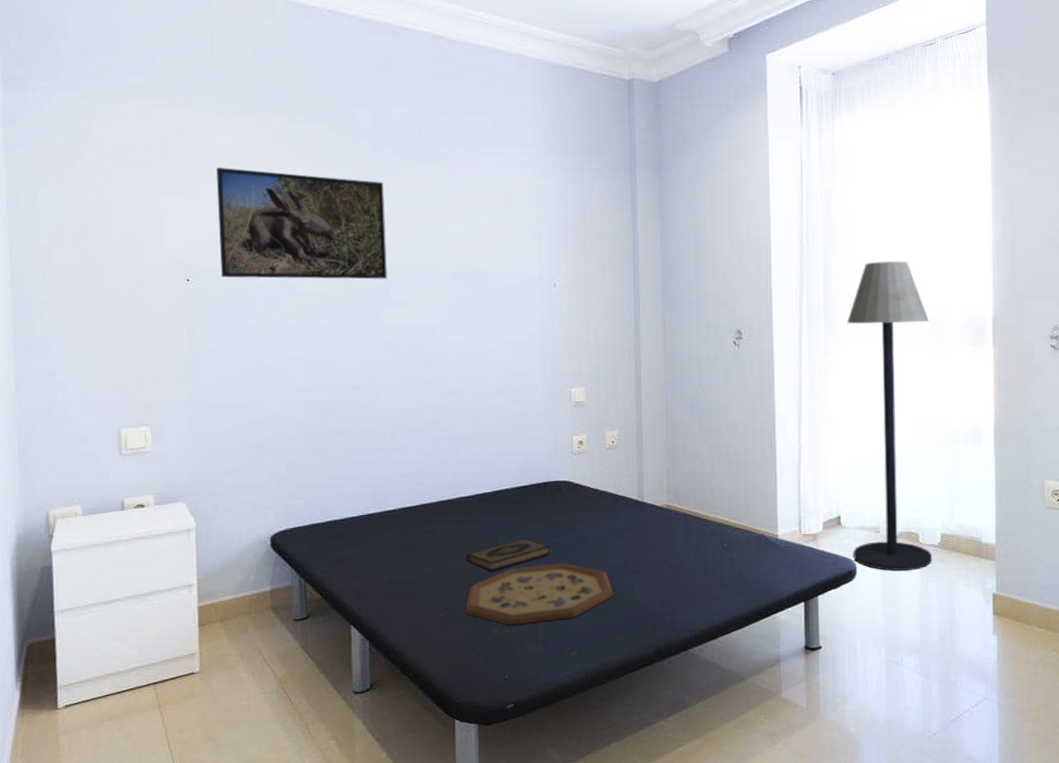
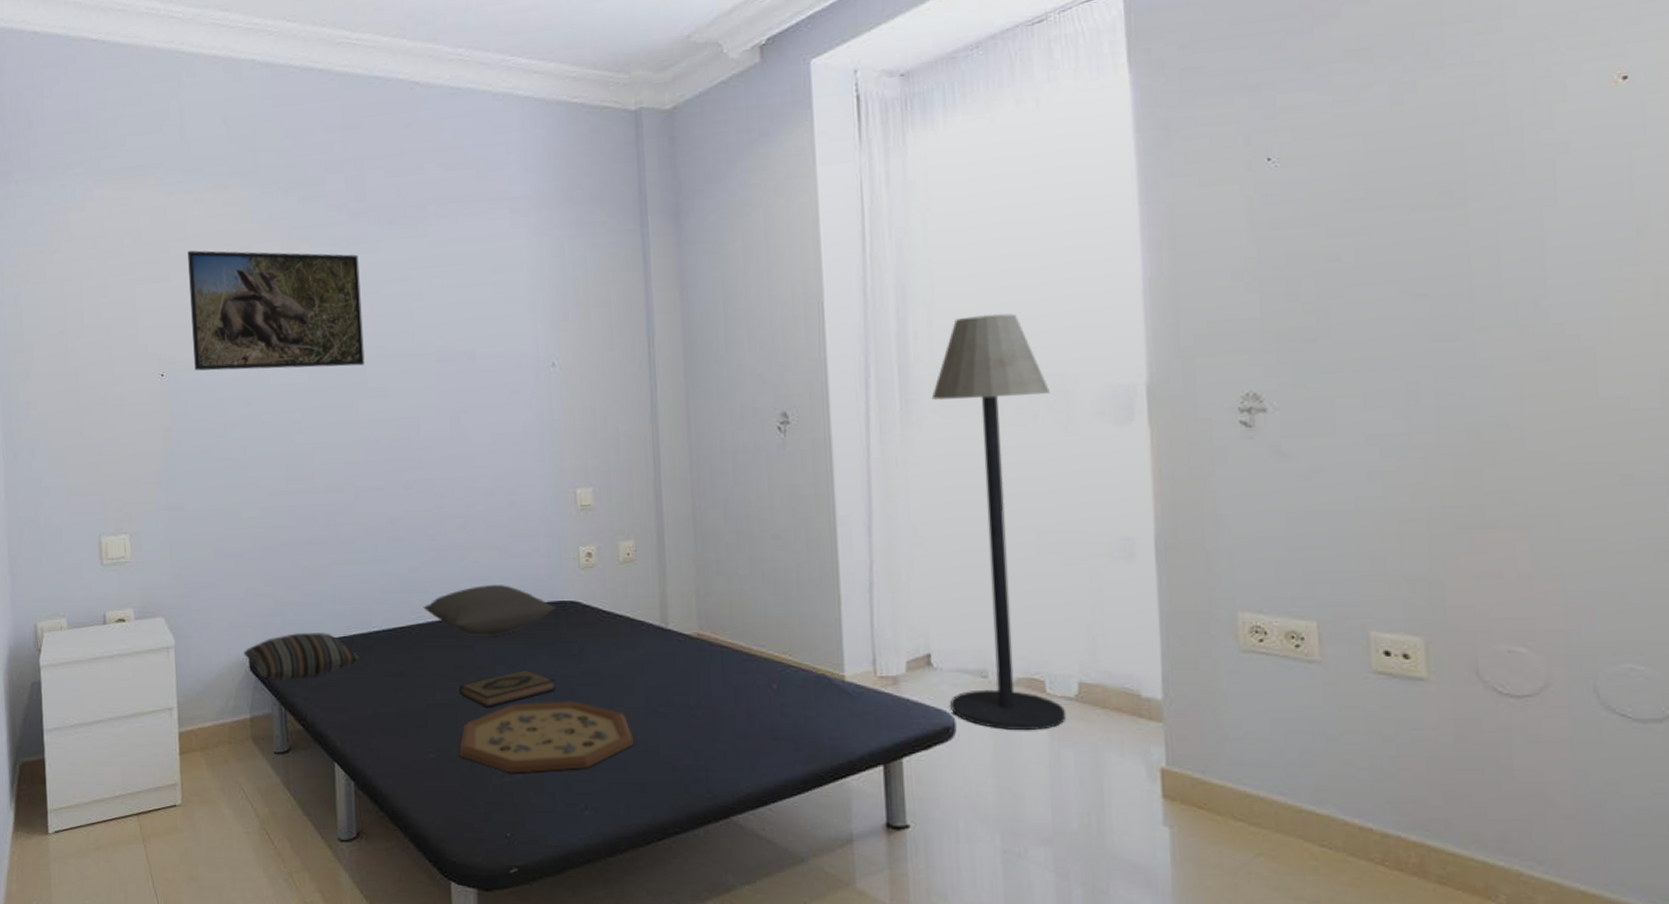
pillow: none [265,511,376,556] -> present [243,631,359,680]
pillow: none [436,468,552,512] -> present [423,585,556,637]

